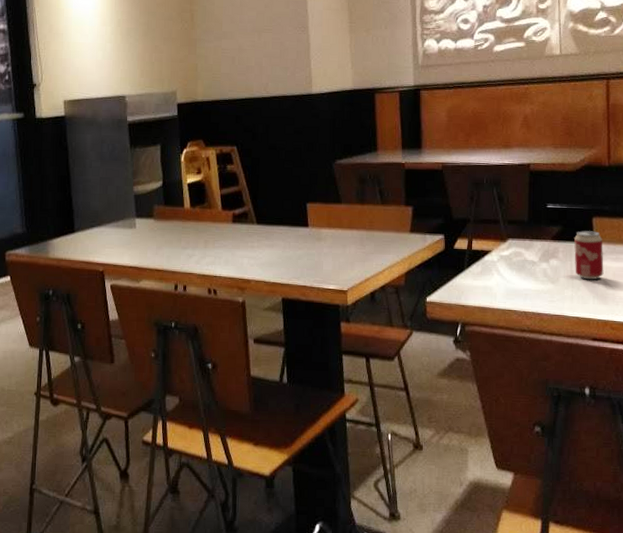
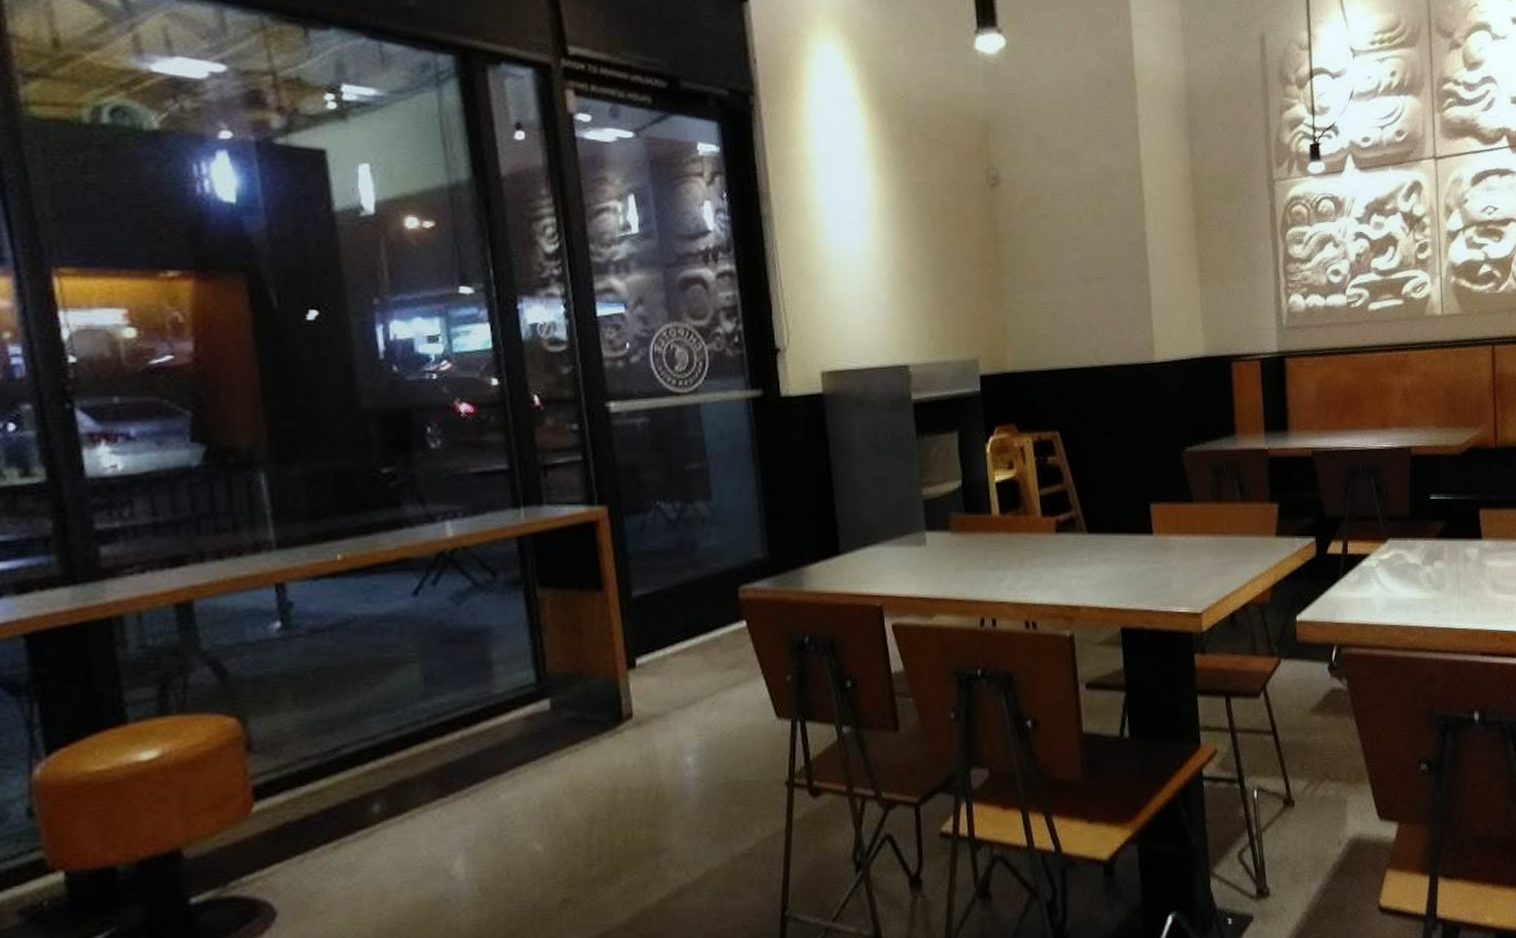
beverage can: present [574,230,604,280] -> none [1460,525,1492,584]

